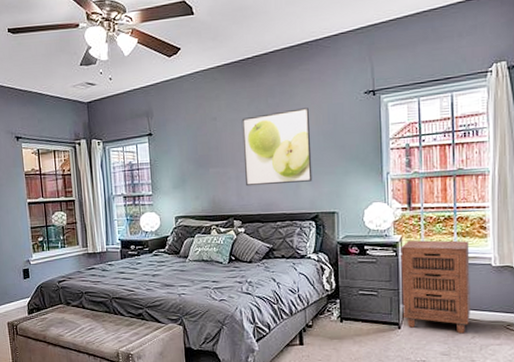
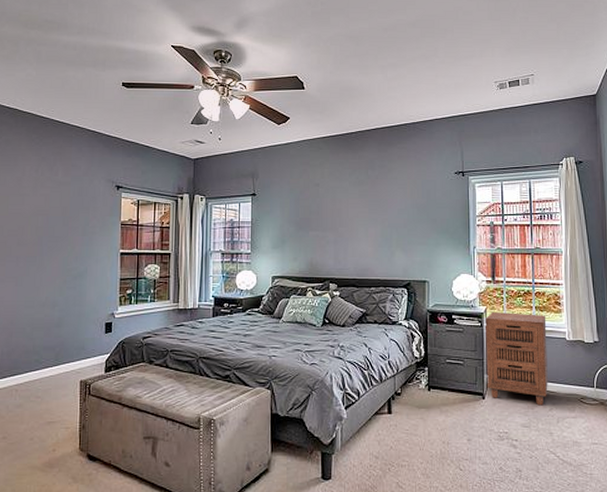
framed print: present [241,108,313,187] -> none [342,182,406,251]

